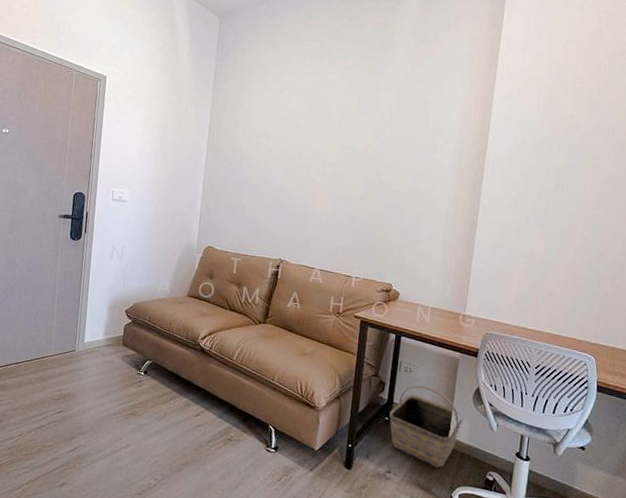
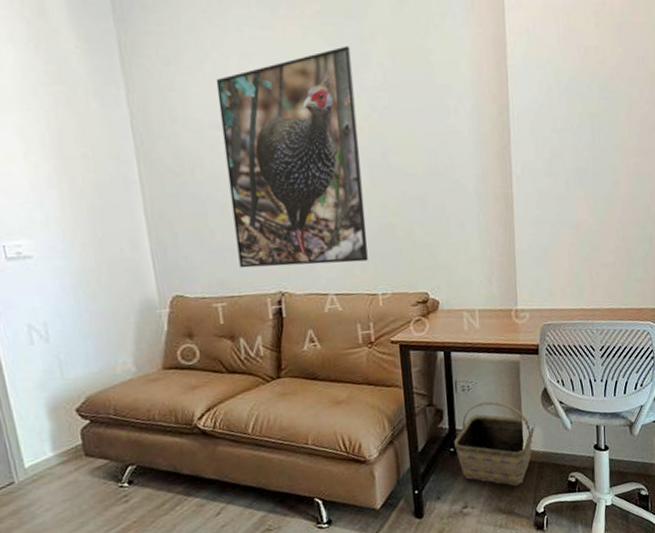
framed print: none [256,91,370,250] -> present [215,45,368,268]

